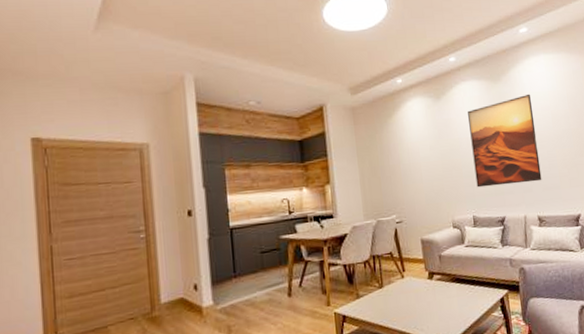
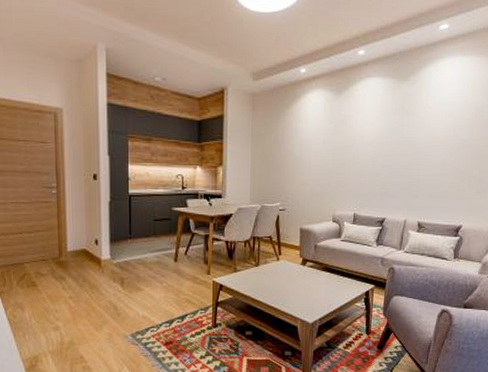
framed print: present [468,93,542,188] -> none [363,97,437,188]

